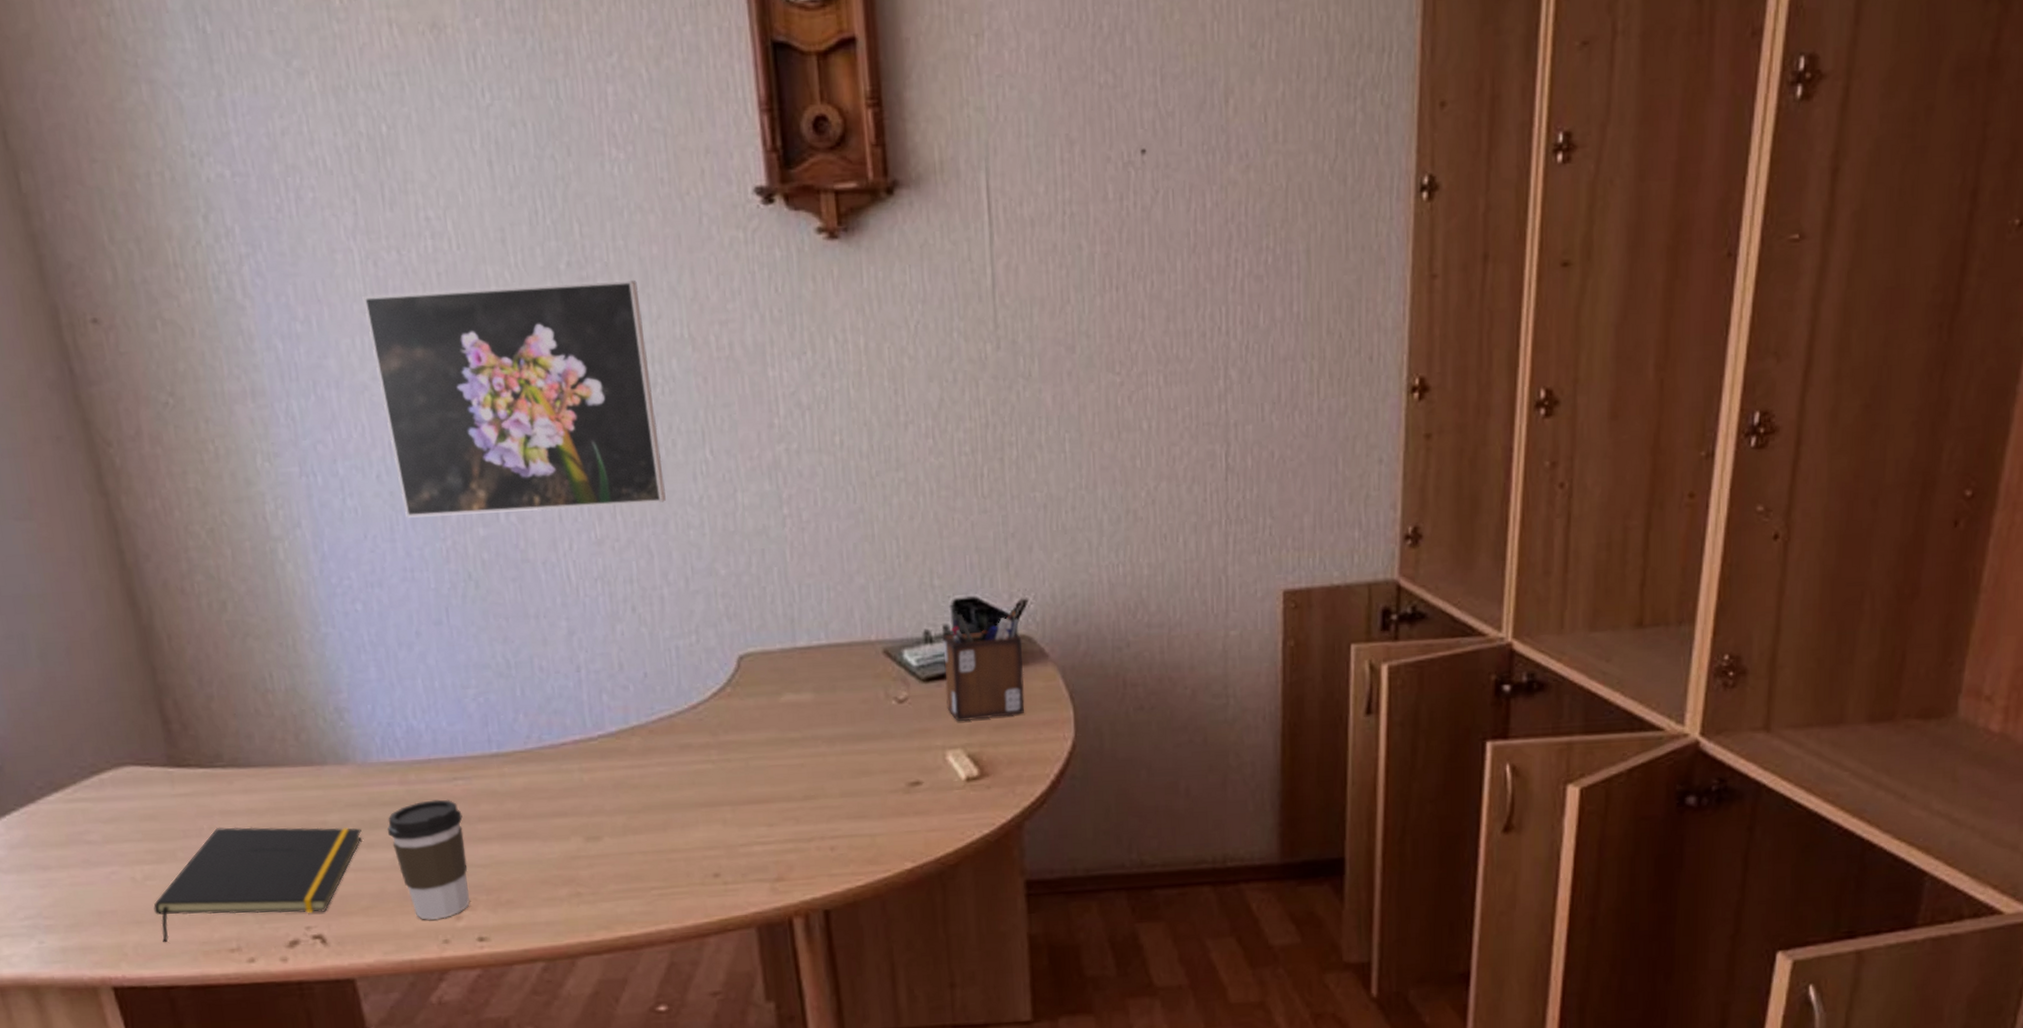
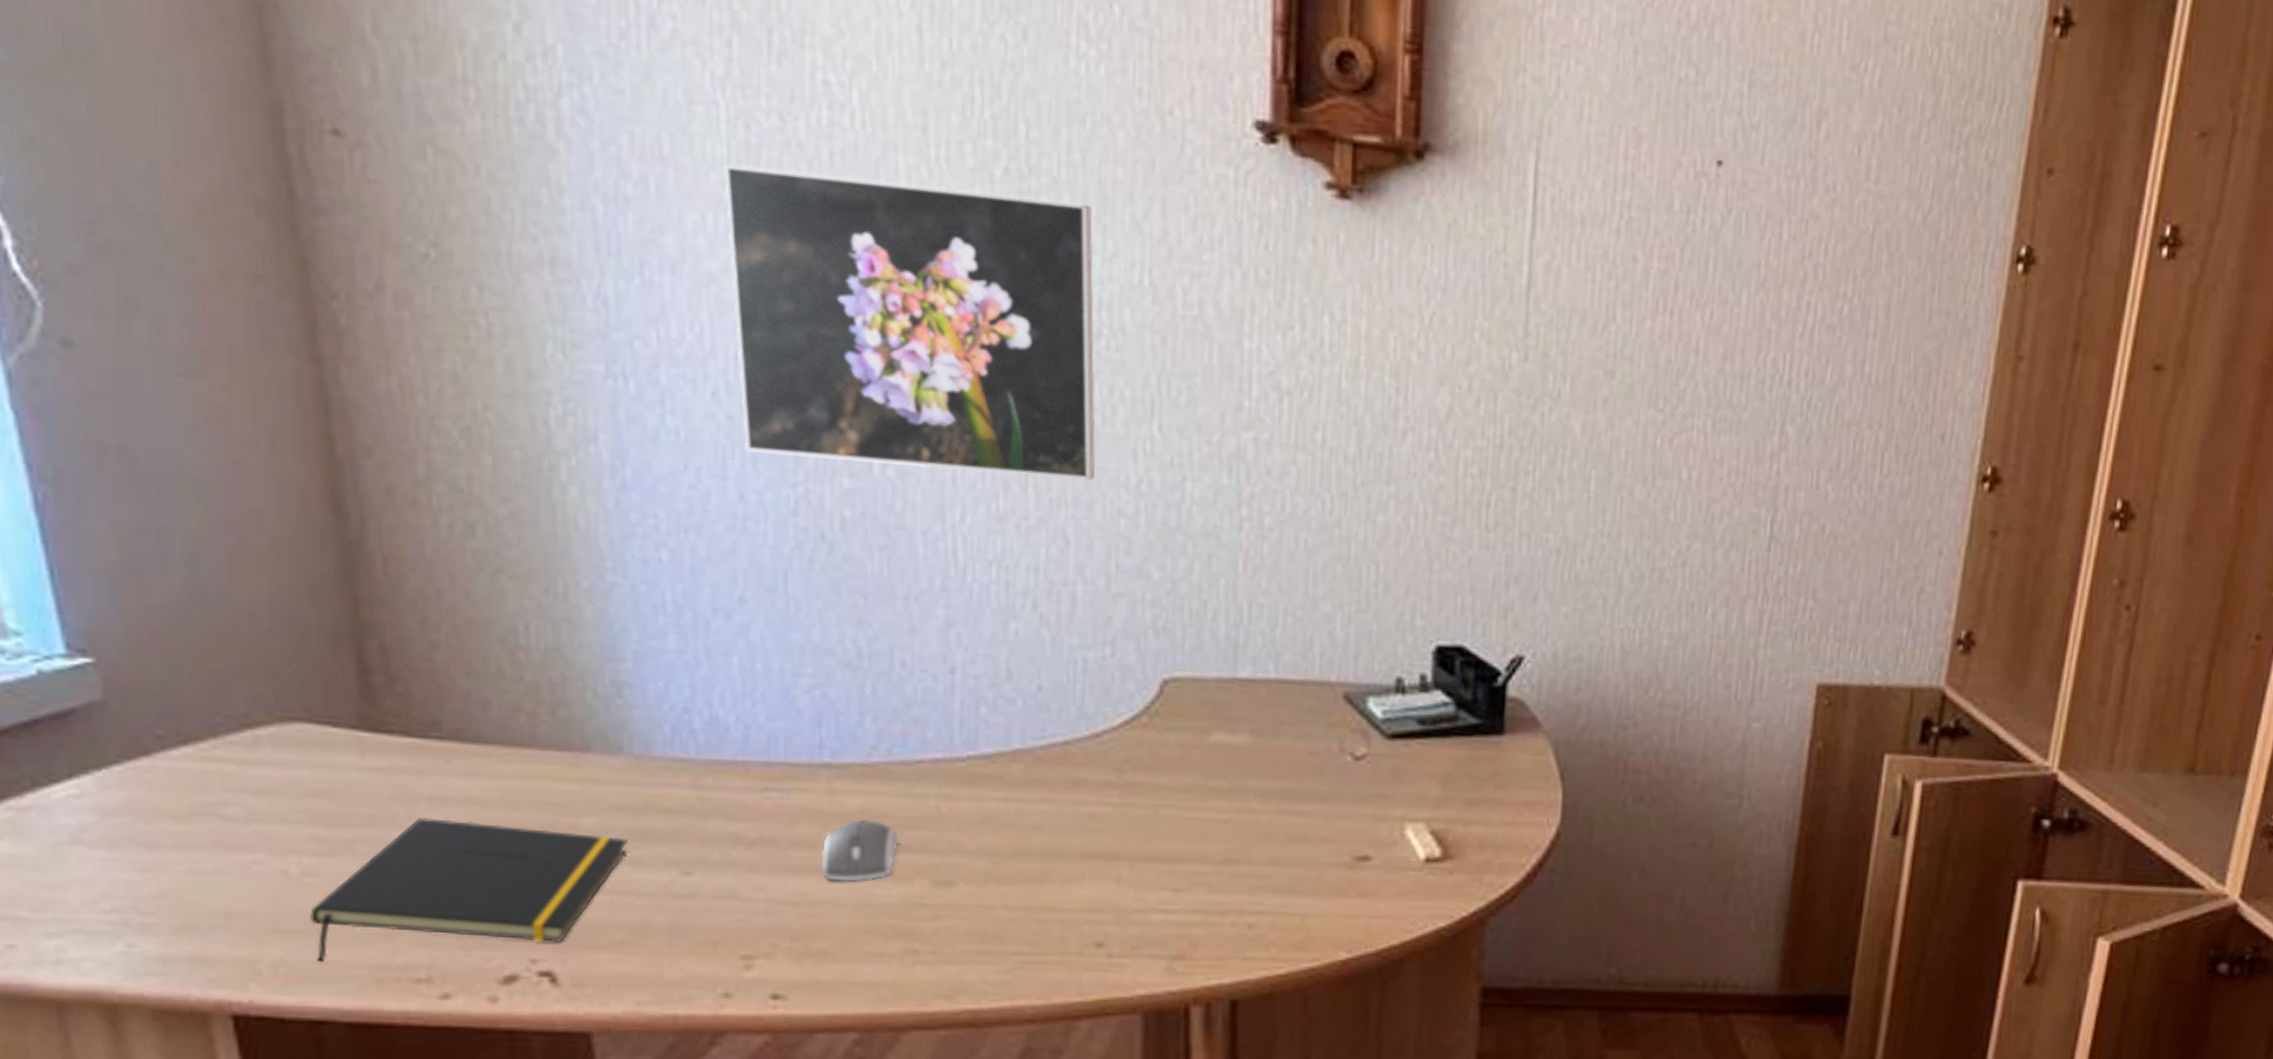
coffee cup: present [388,799,470,920] -> none [665,813,771,966]
computer mouse: none [500,794,556,845] -> present [820,819,899,882]
desk organizer: present [942,607,1025,722] -> none [1413,659,1512,792]

